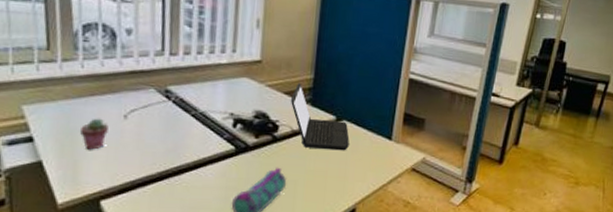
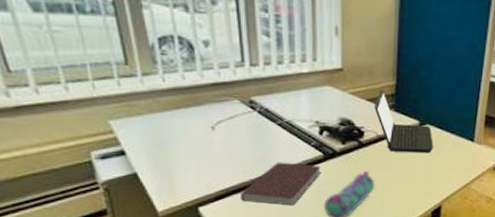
potted succulent: present [80,118,109,150] -> none [170,130,198,161]
notebook: none [145,154,232,203] -> present [240,162,321,206]

